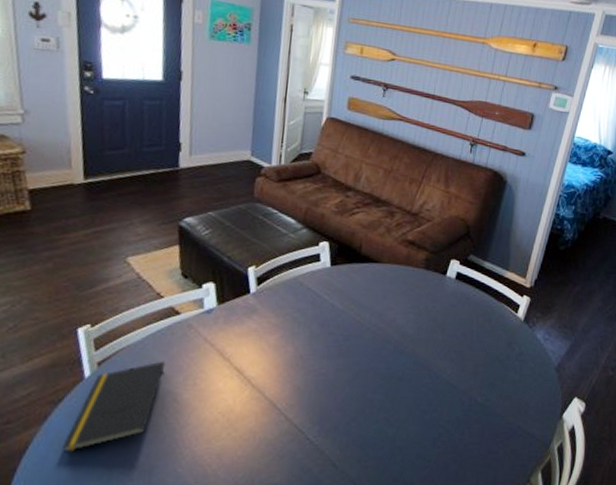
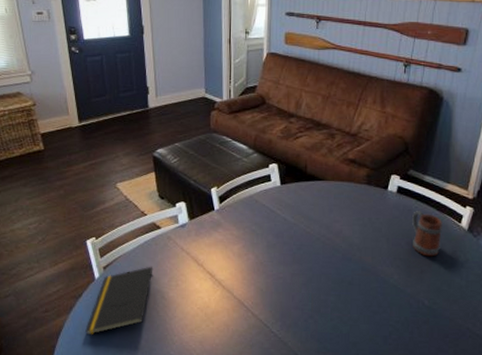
mug: none [468,299,500,349] -> present [412,211,443,257]

